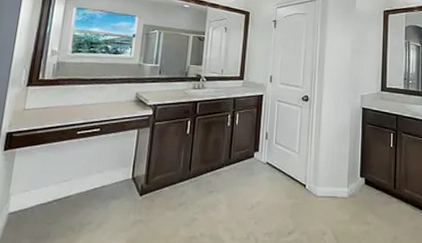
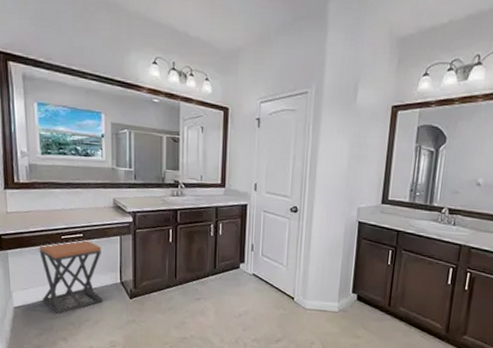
stool: none [42,134,117,219] -> present [39,239,102,315]

